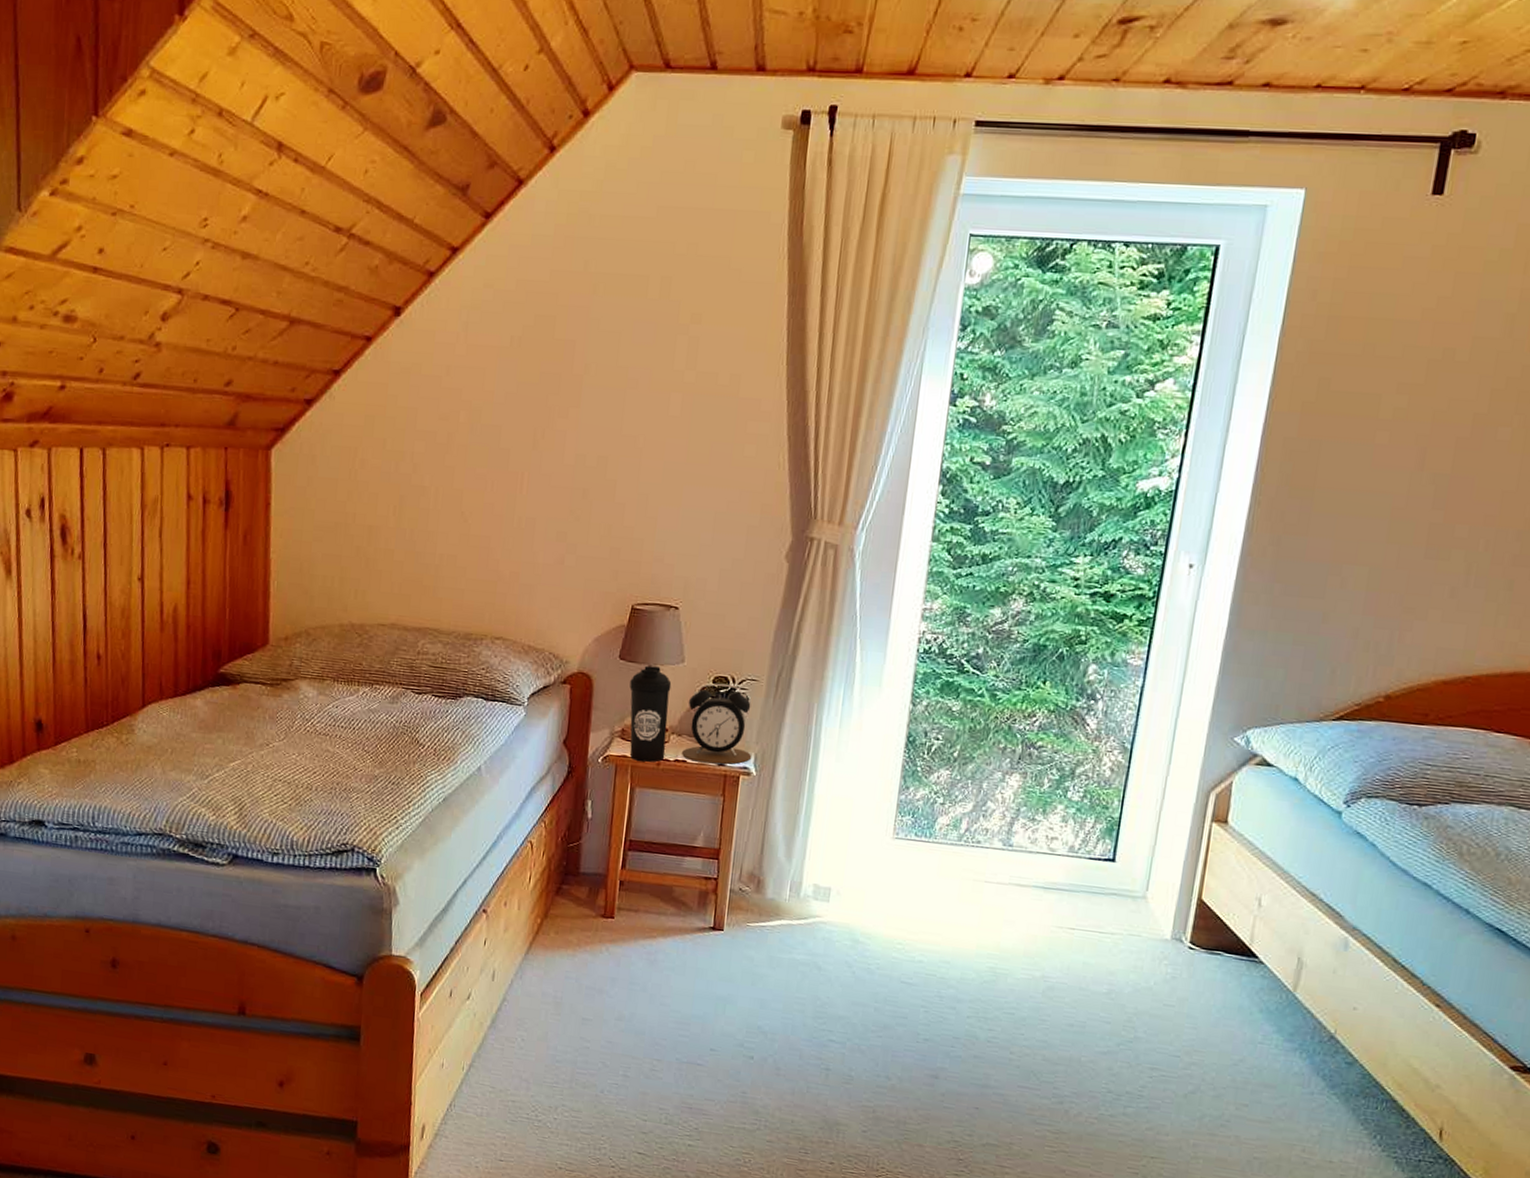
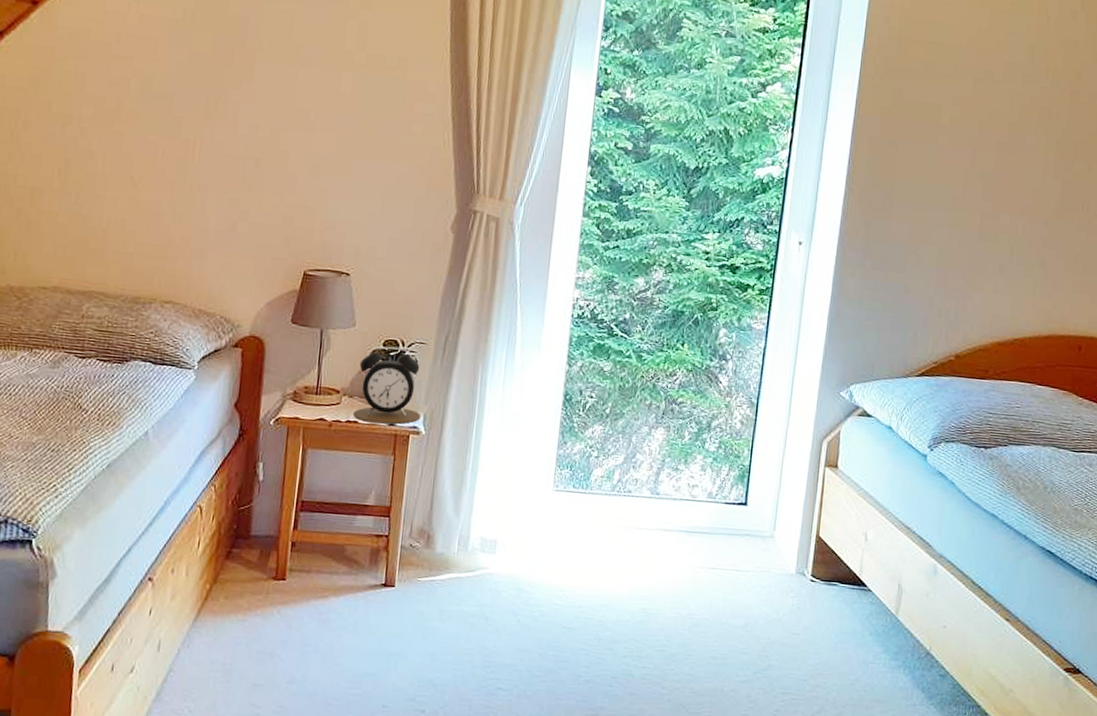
water bottle: present [629,665,672,762] -> none [302,329,343,423]

